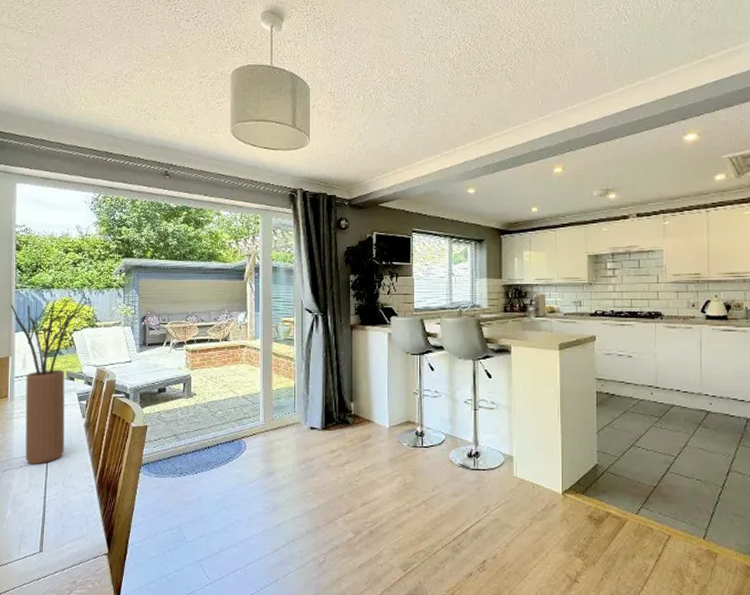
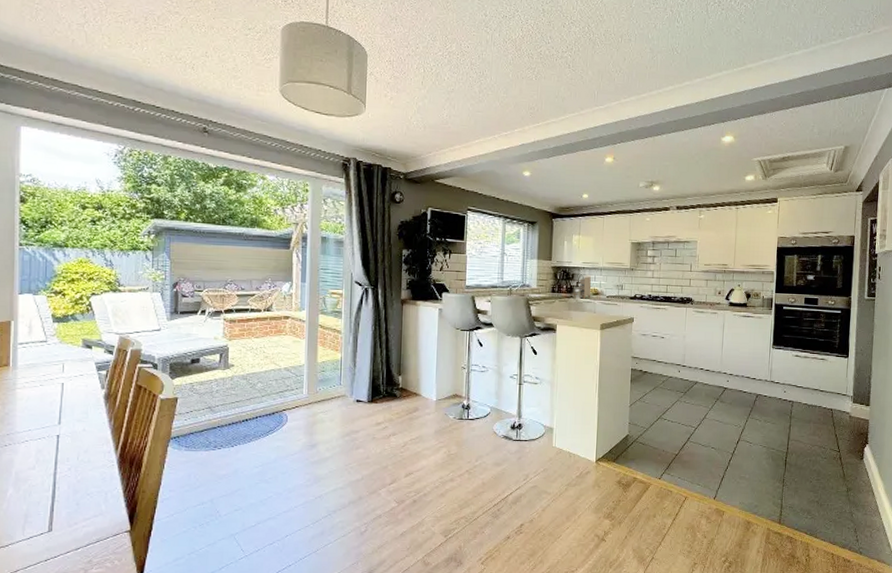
vase: present [11,294,86,464] -> none [13,255,107,439]

